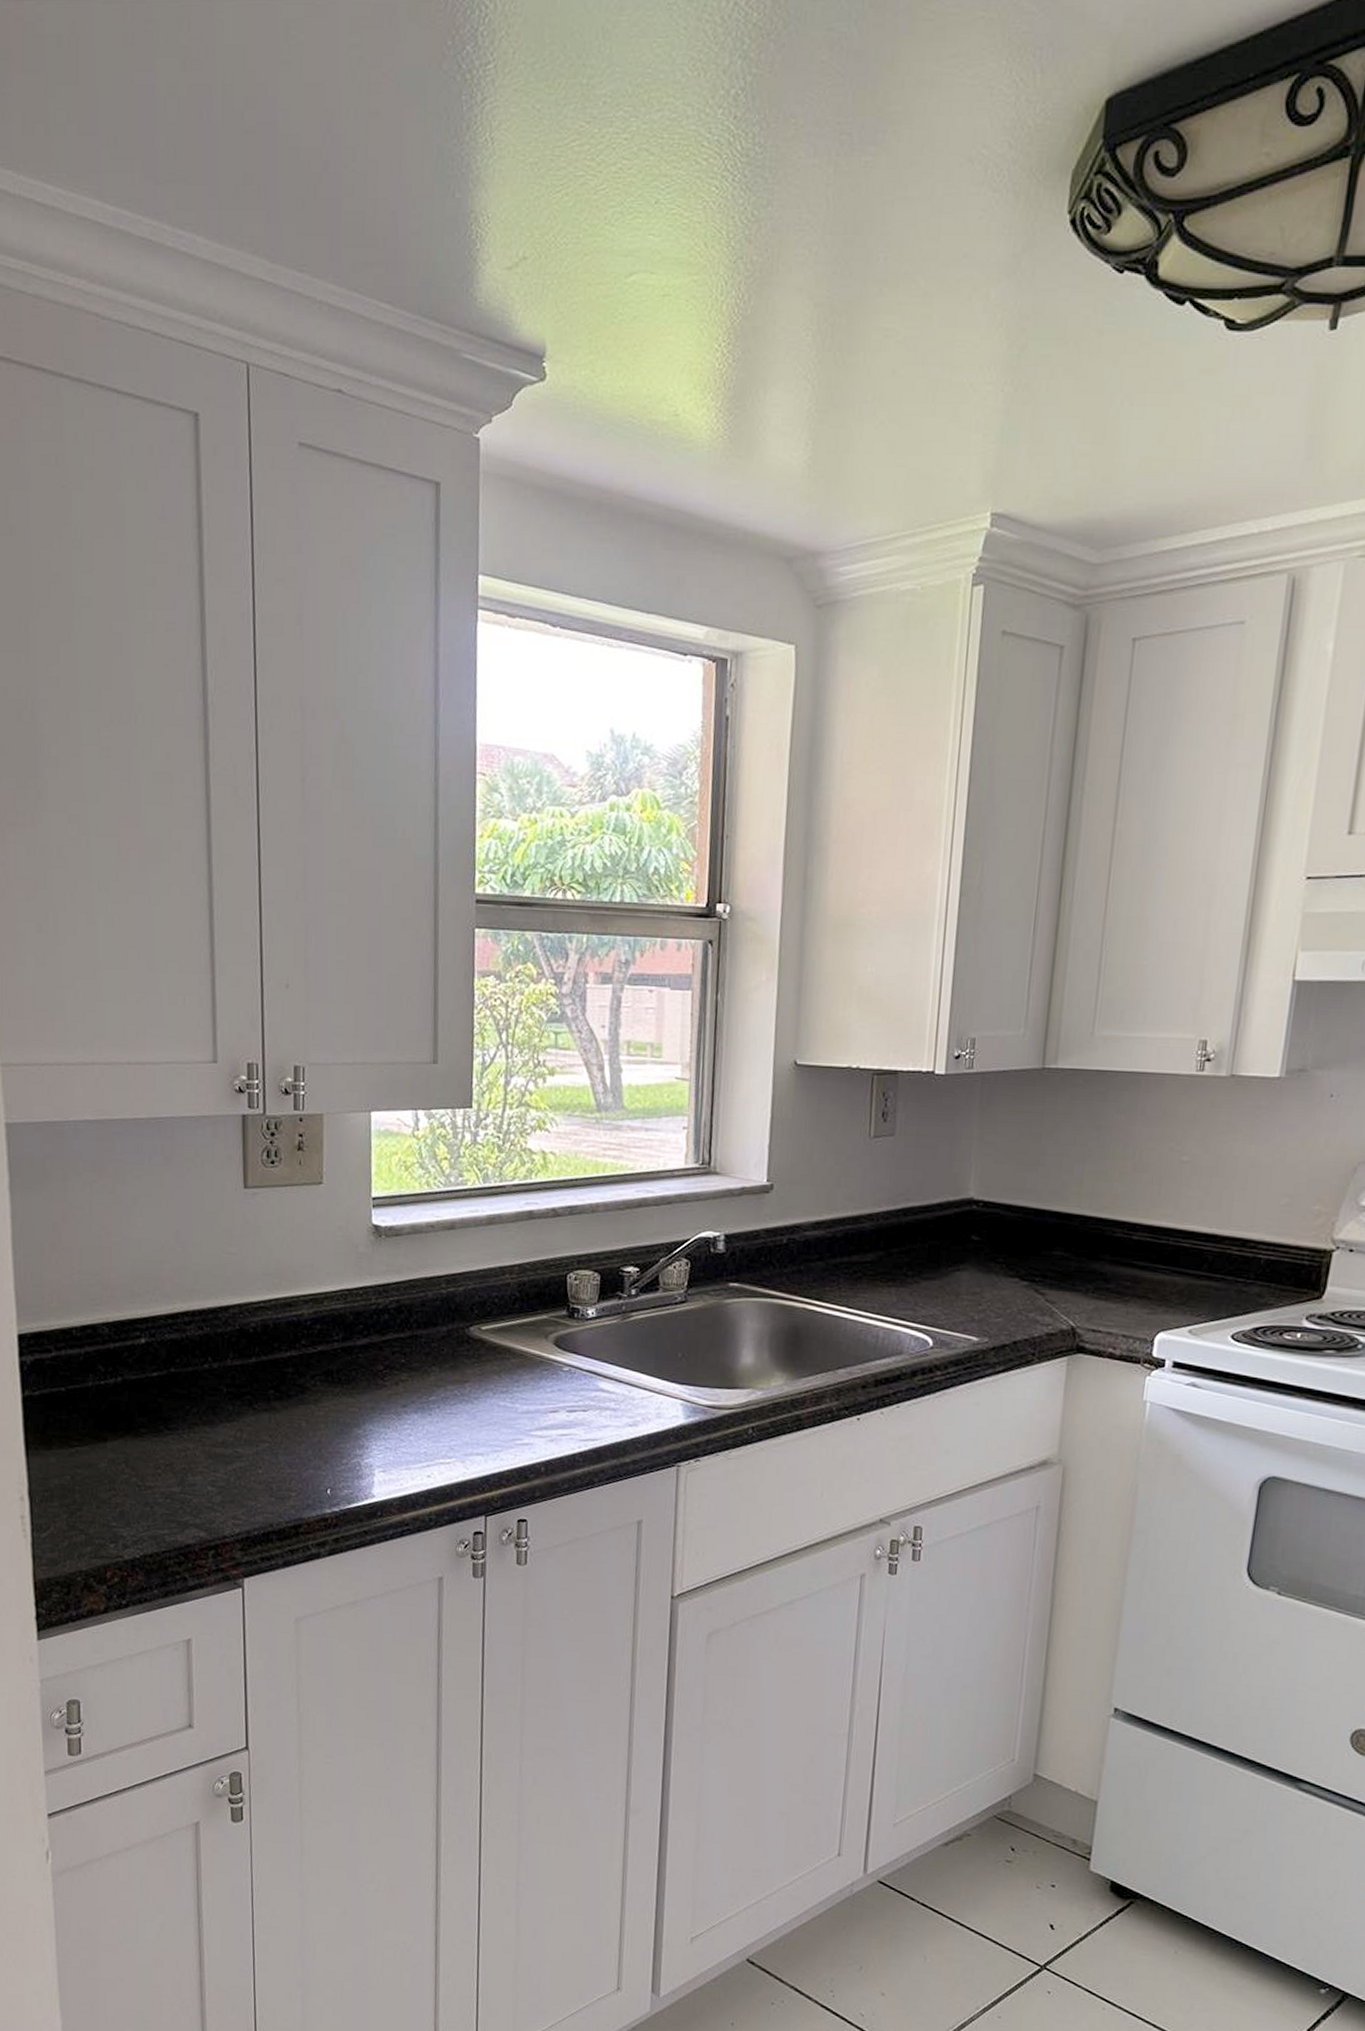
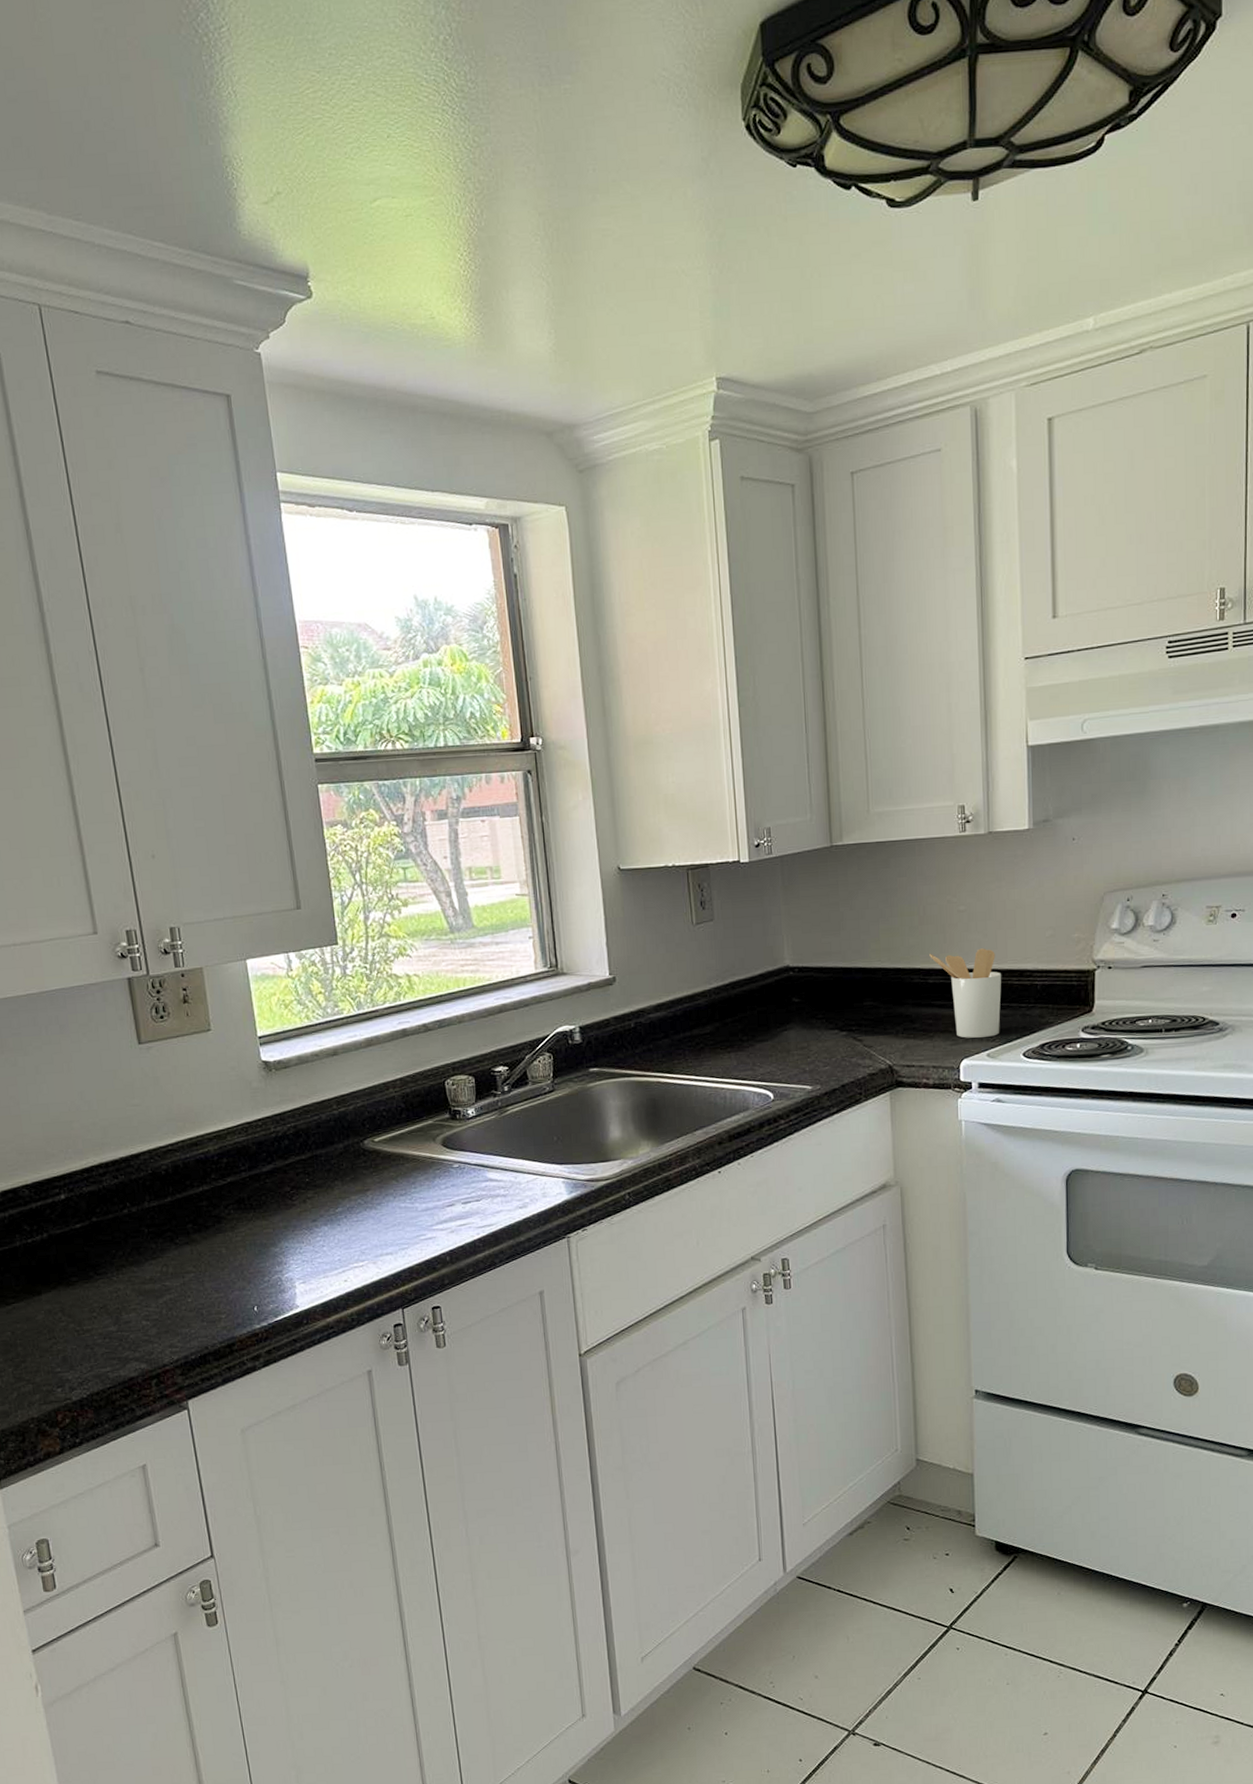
utensil holder: none [1138,1205,1221,1311] -> present [929,948,1002,1038]

